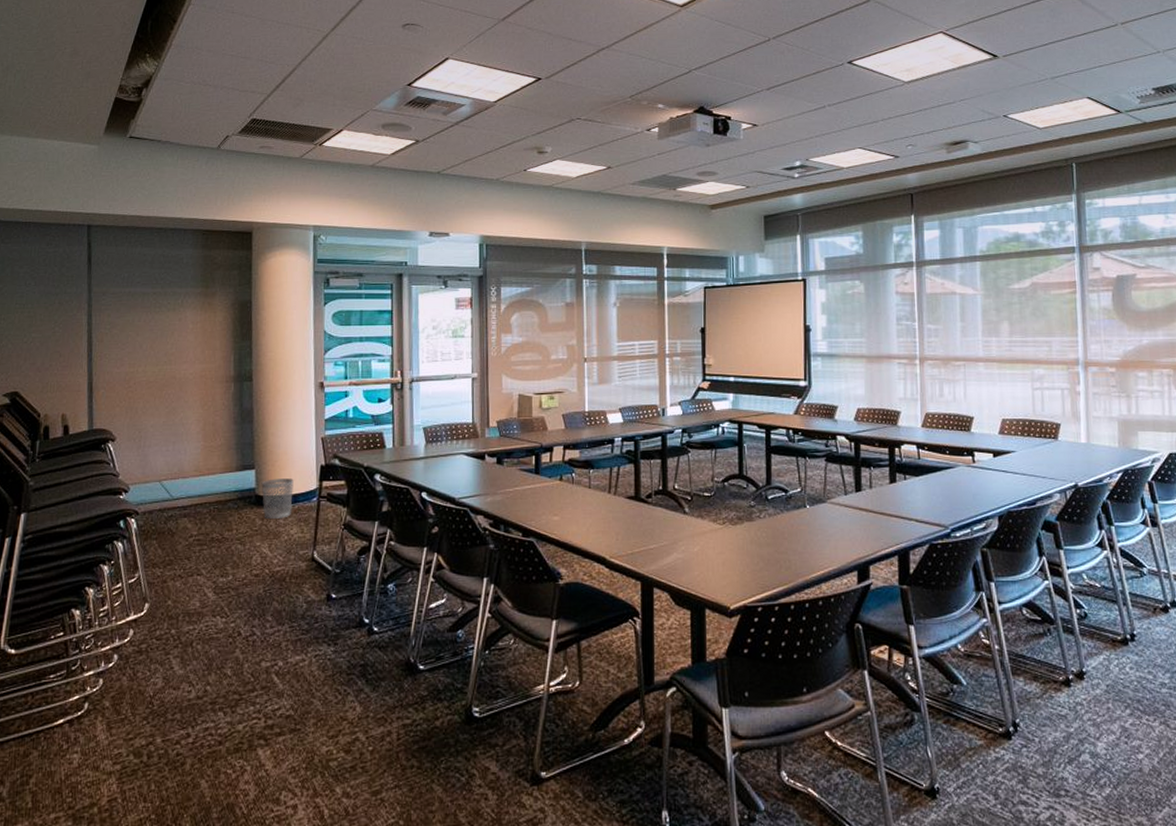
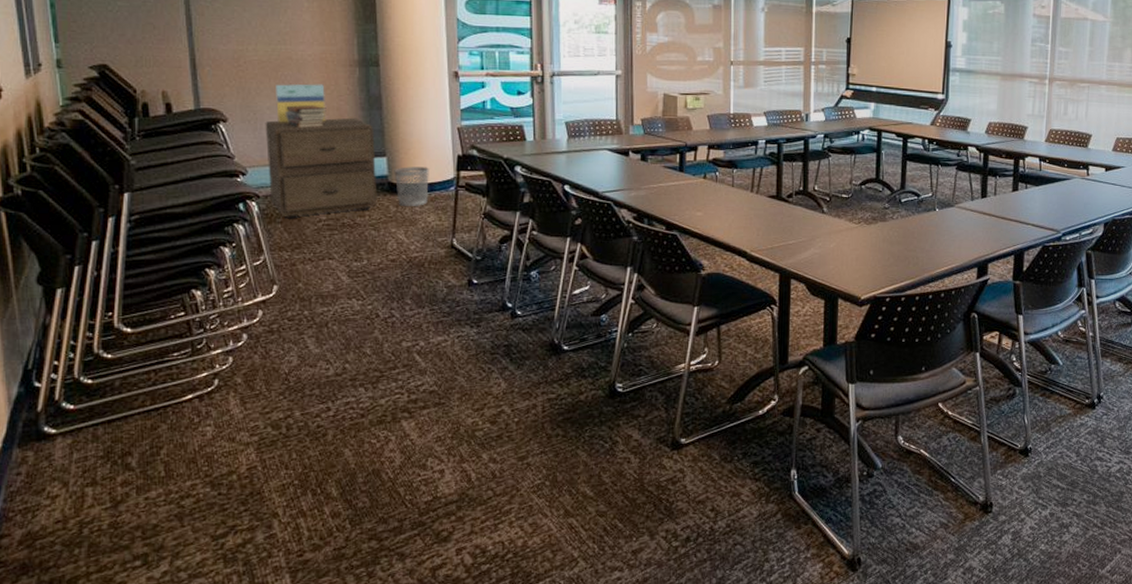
filing cabinet: none [148,432,245,535] -> present [265,117,377,219]
architectural model: none [159,401,203,440] -> present [276,84,325,123]
book stack: none [167,421,203,444] -> present [286,104,326,128]

